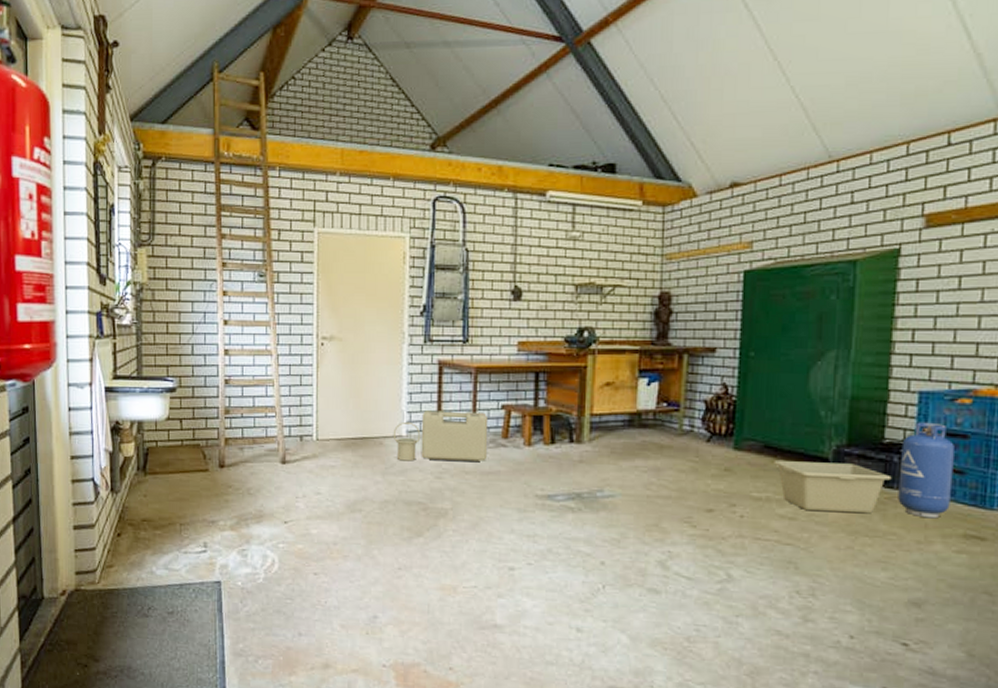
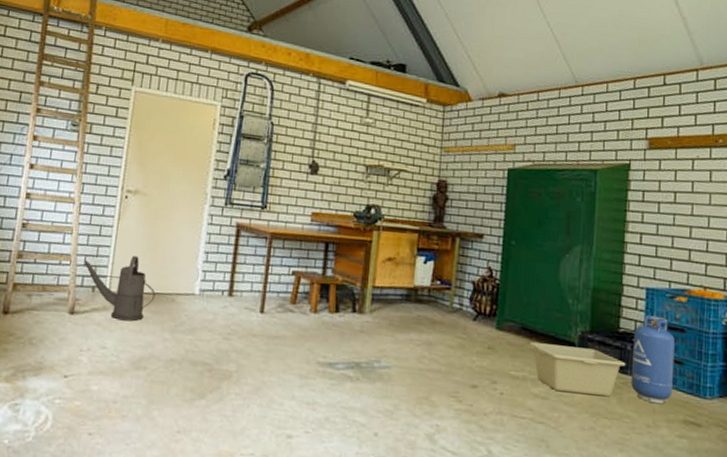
watering can: none [289,402,363,467] -> present [84,255,156,322]
bucket: present [393,421,421,461] -> none [185,280,214,321]
tool box: present [421,410,489,463] -> none [211,271,279,326]

